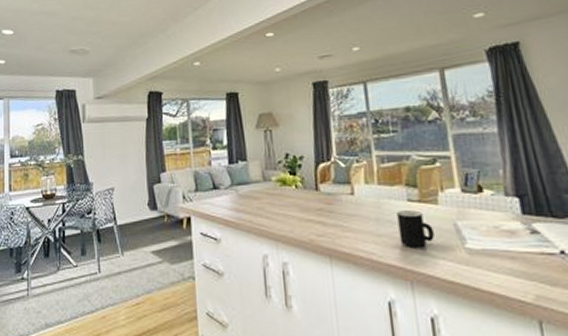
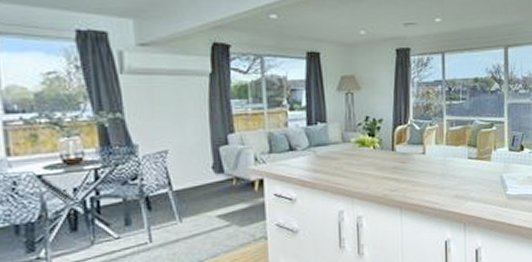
mug: present [397,210,435,247] -> none [459,166,485,196]

